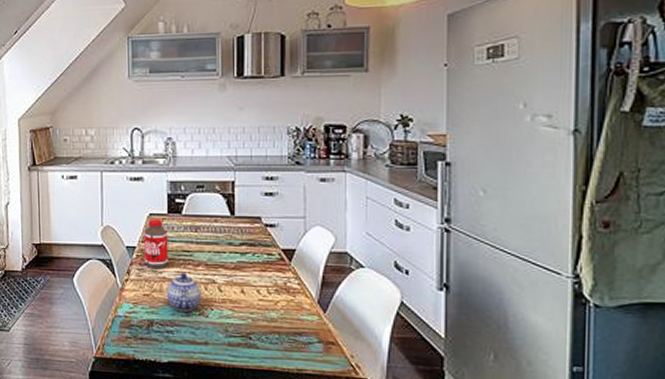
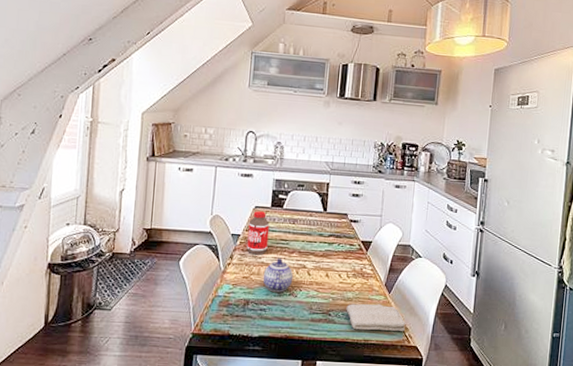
washcloth: none [270,325,351,360] -> present [346,304,406,331]

